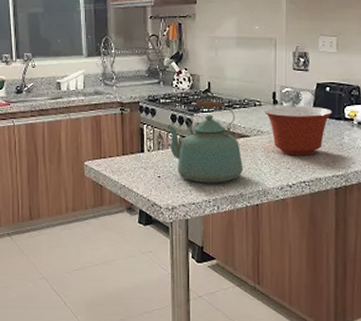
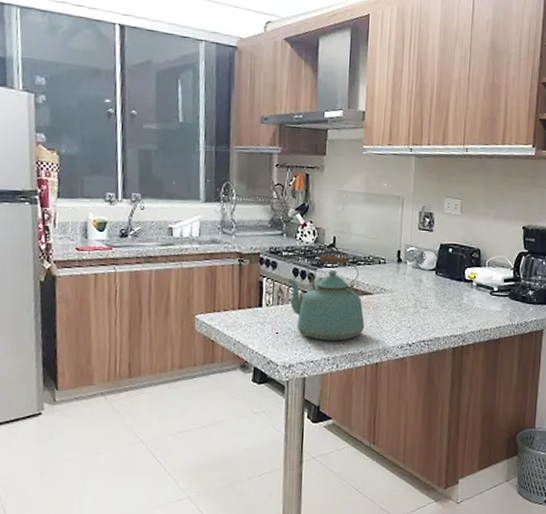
mixing bowl: present [265,106,333,156] -> none [389,265,454,315]

